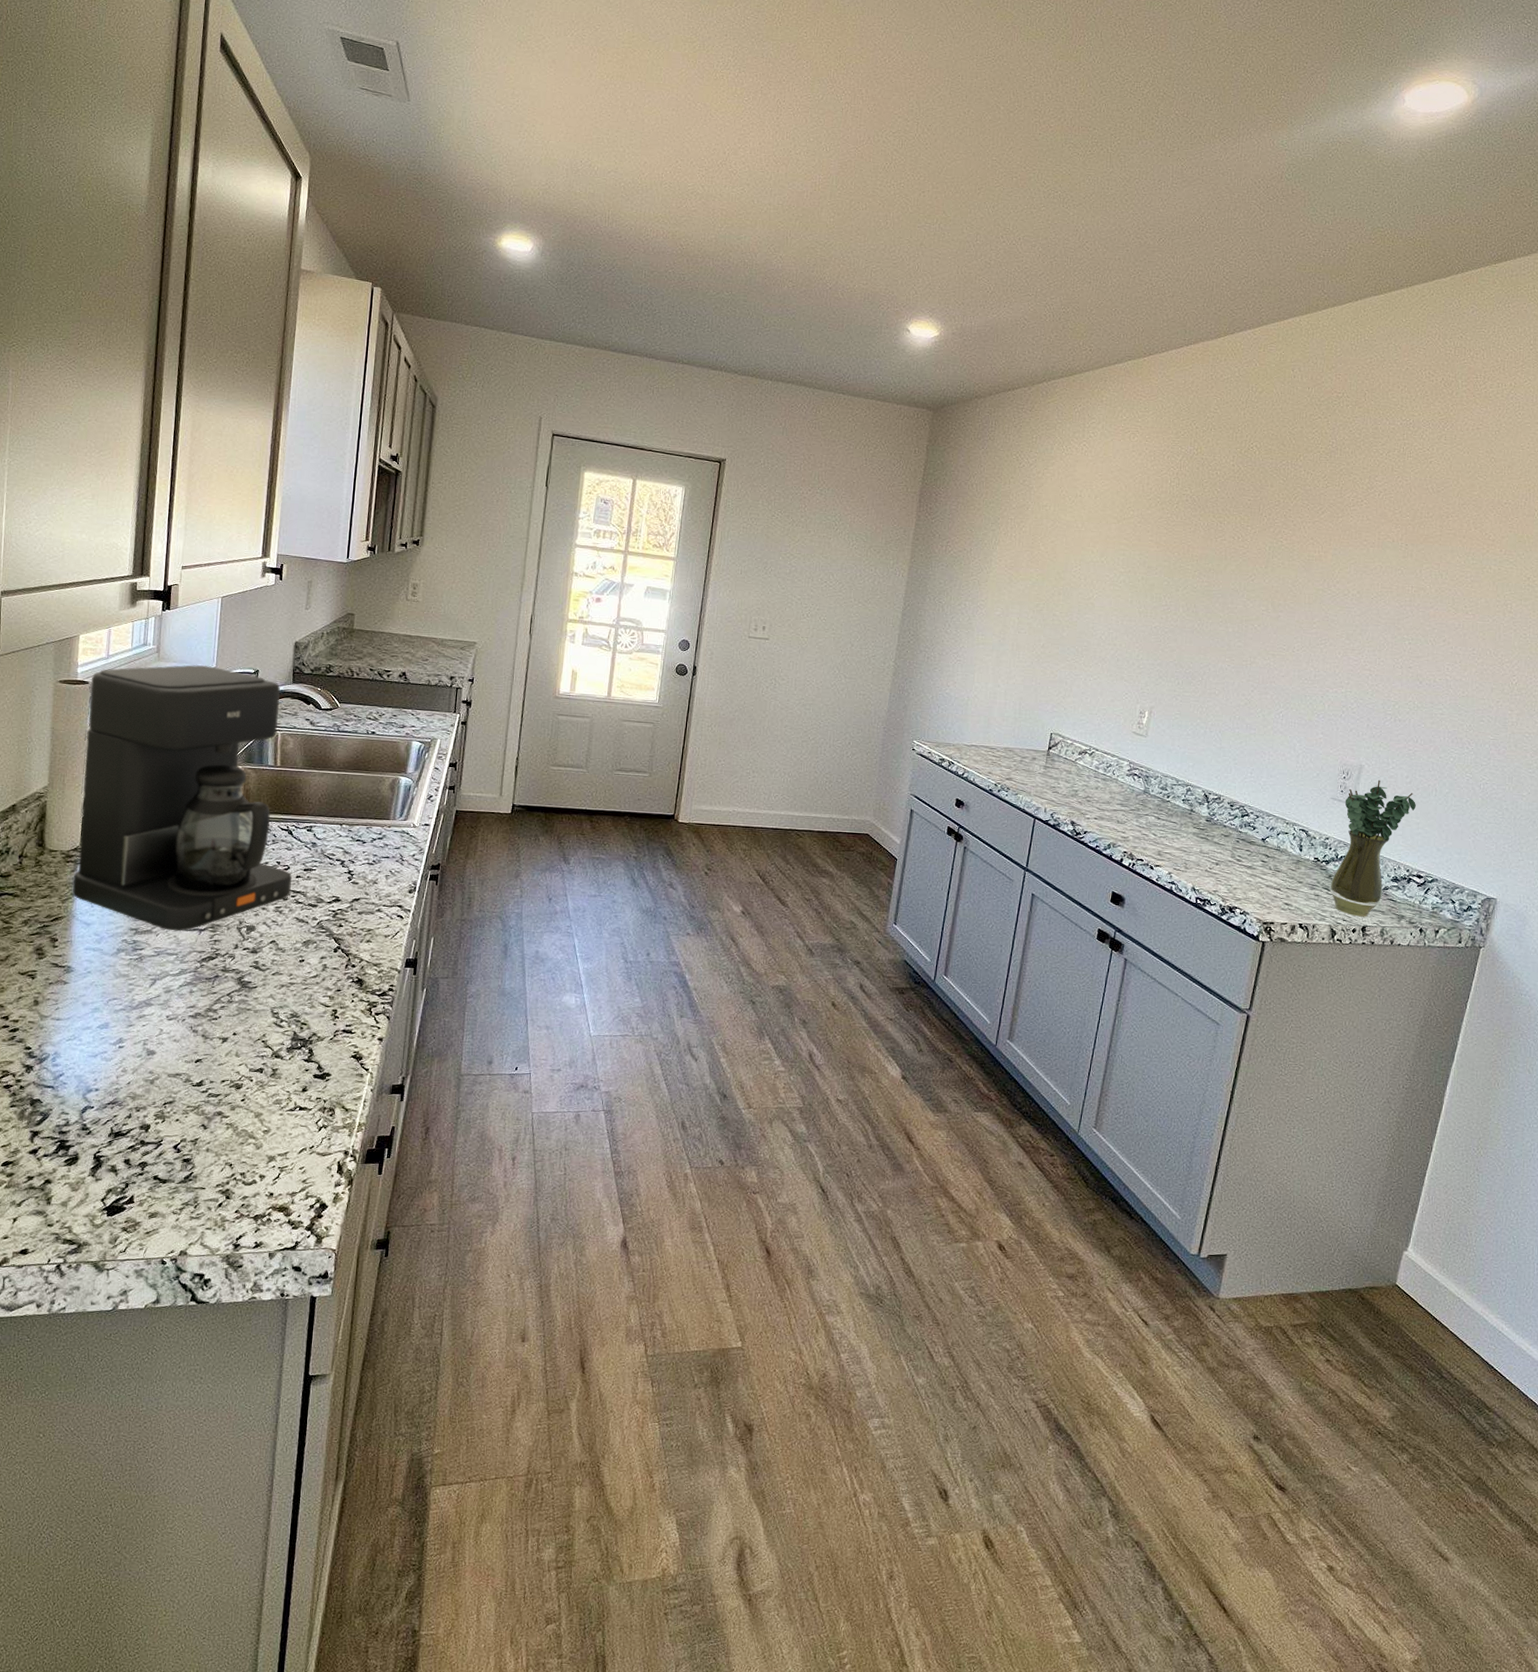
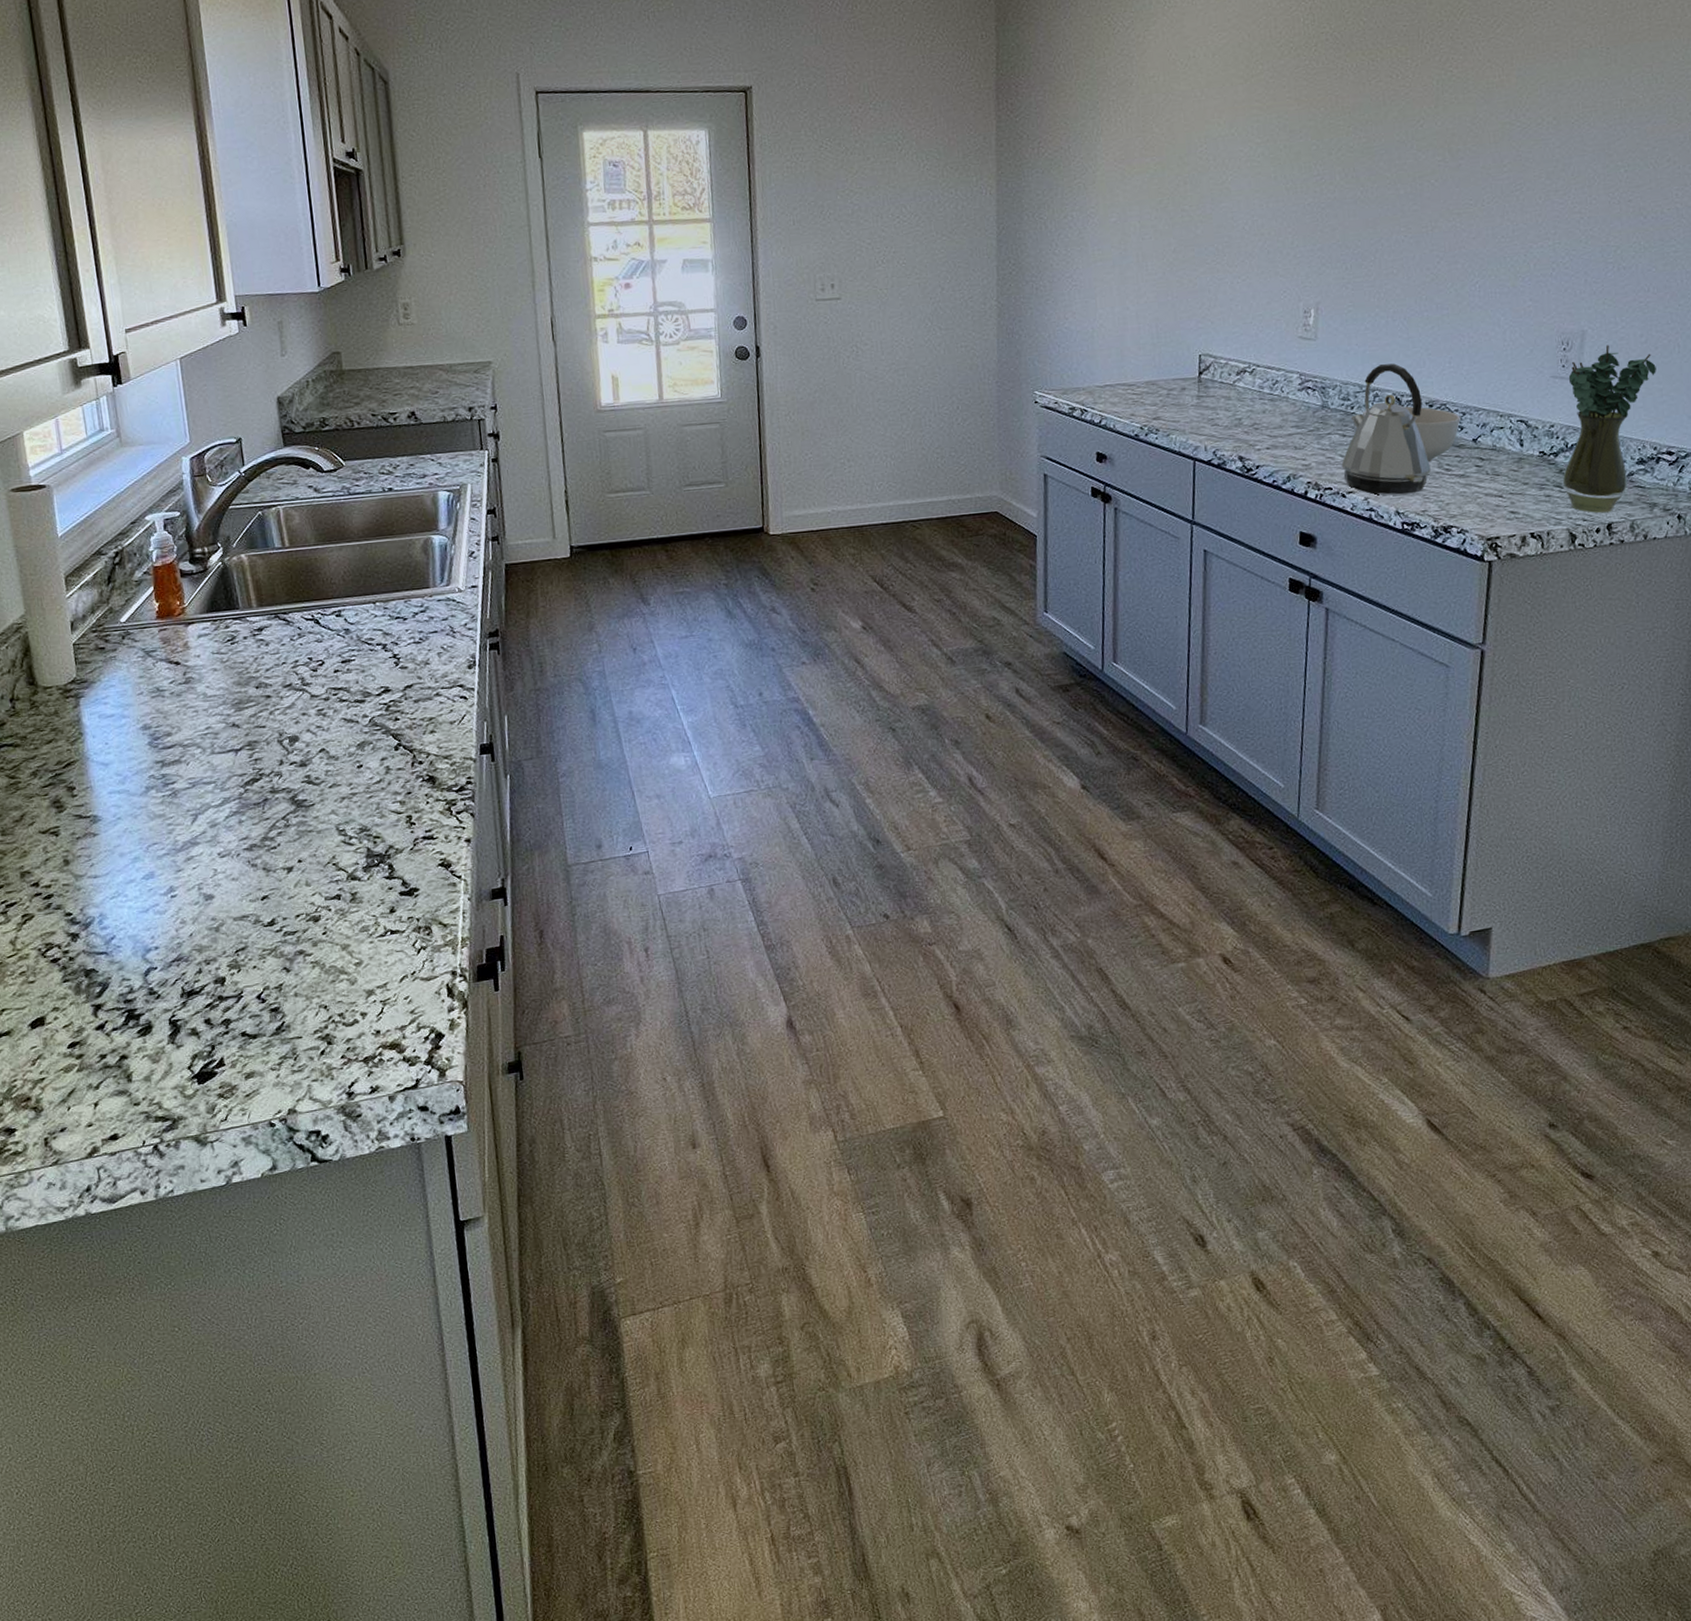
coffee maker: present [73,665,292,931] -> none [48,442,331,756]
kettle: none [1153,765,1225,876] -> present [1341,363,1431,496]
bowl: none [1176,800,1254,852] -> present [1363,406,1461,463]

